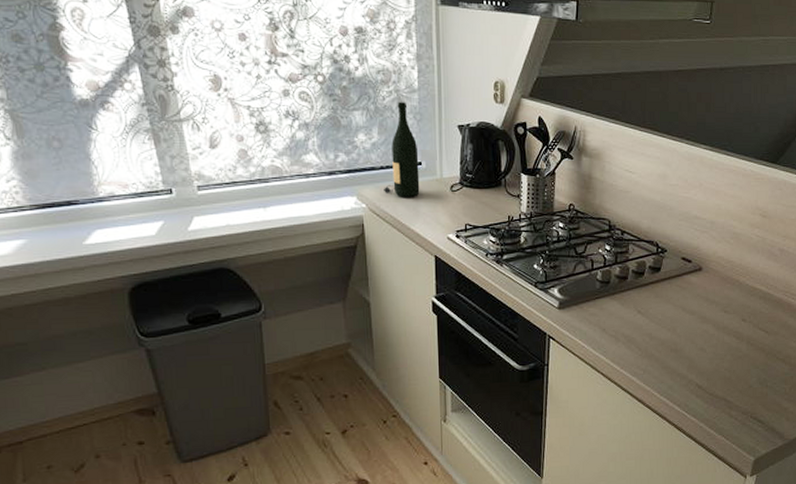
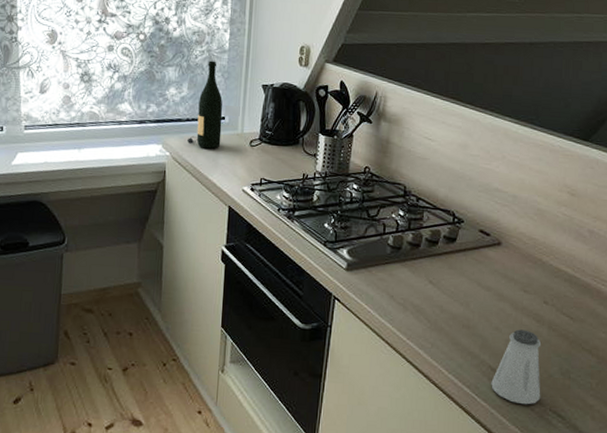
saltshaker: none [699,347,743,415] -> present [491,329,542,405]

